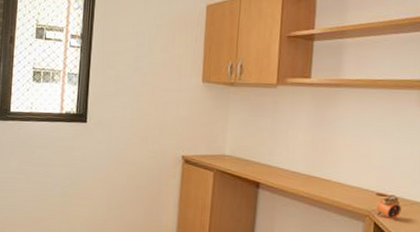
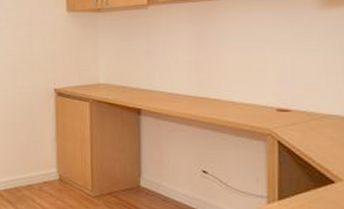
alarm clock: present [375,194,402,219] -> none [278,109,309,135]

